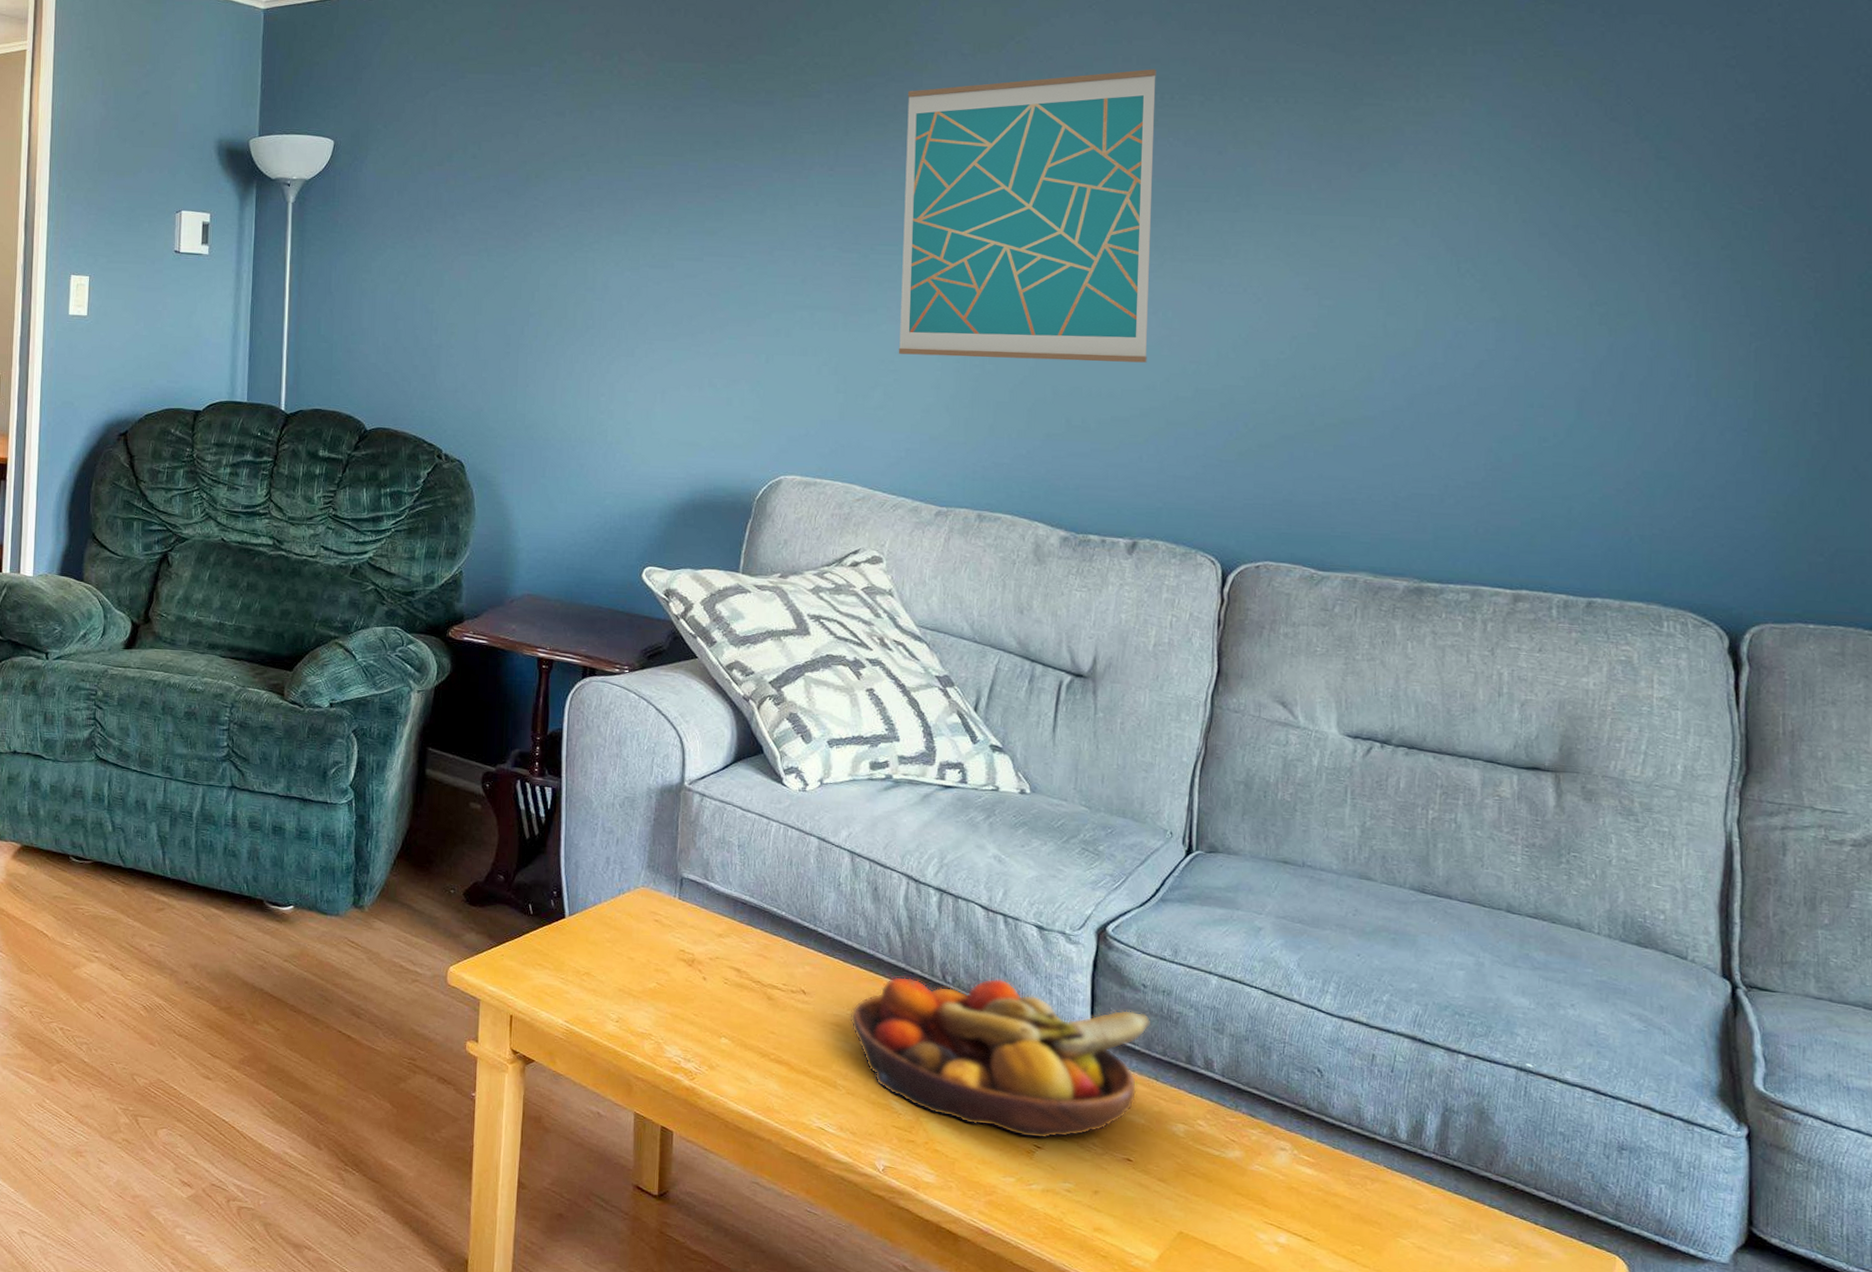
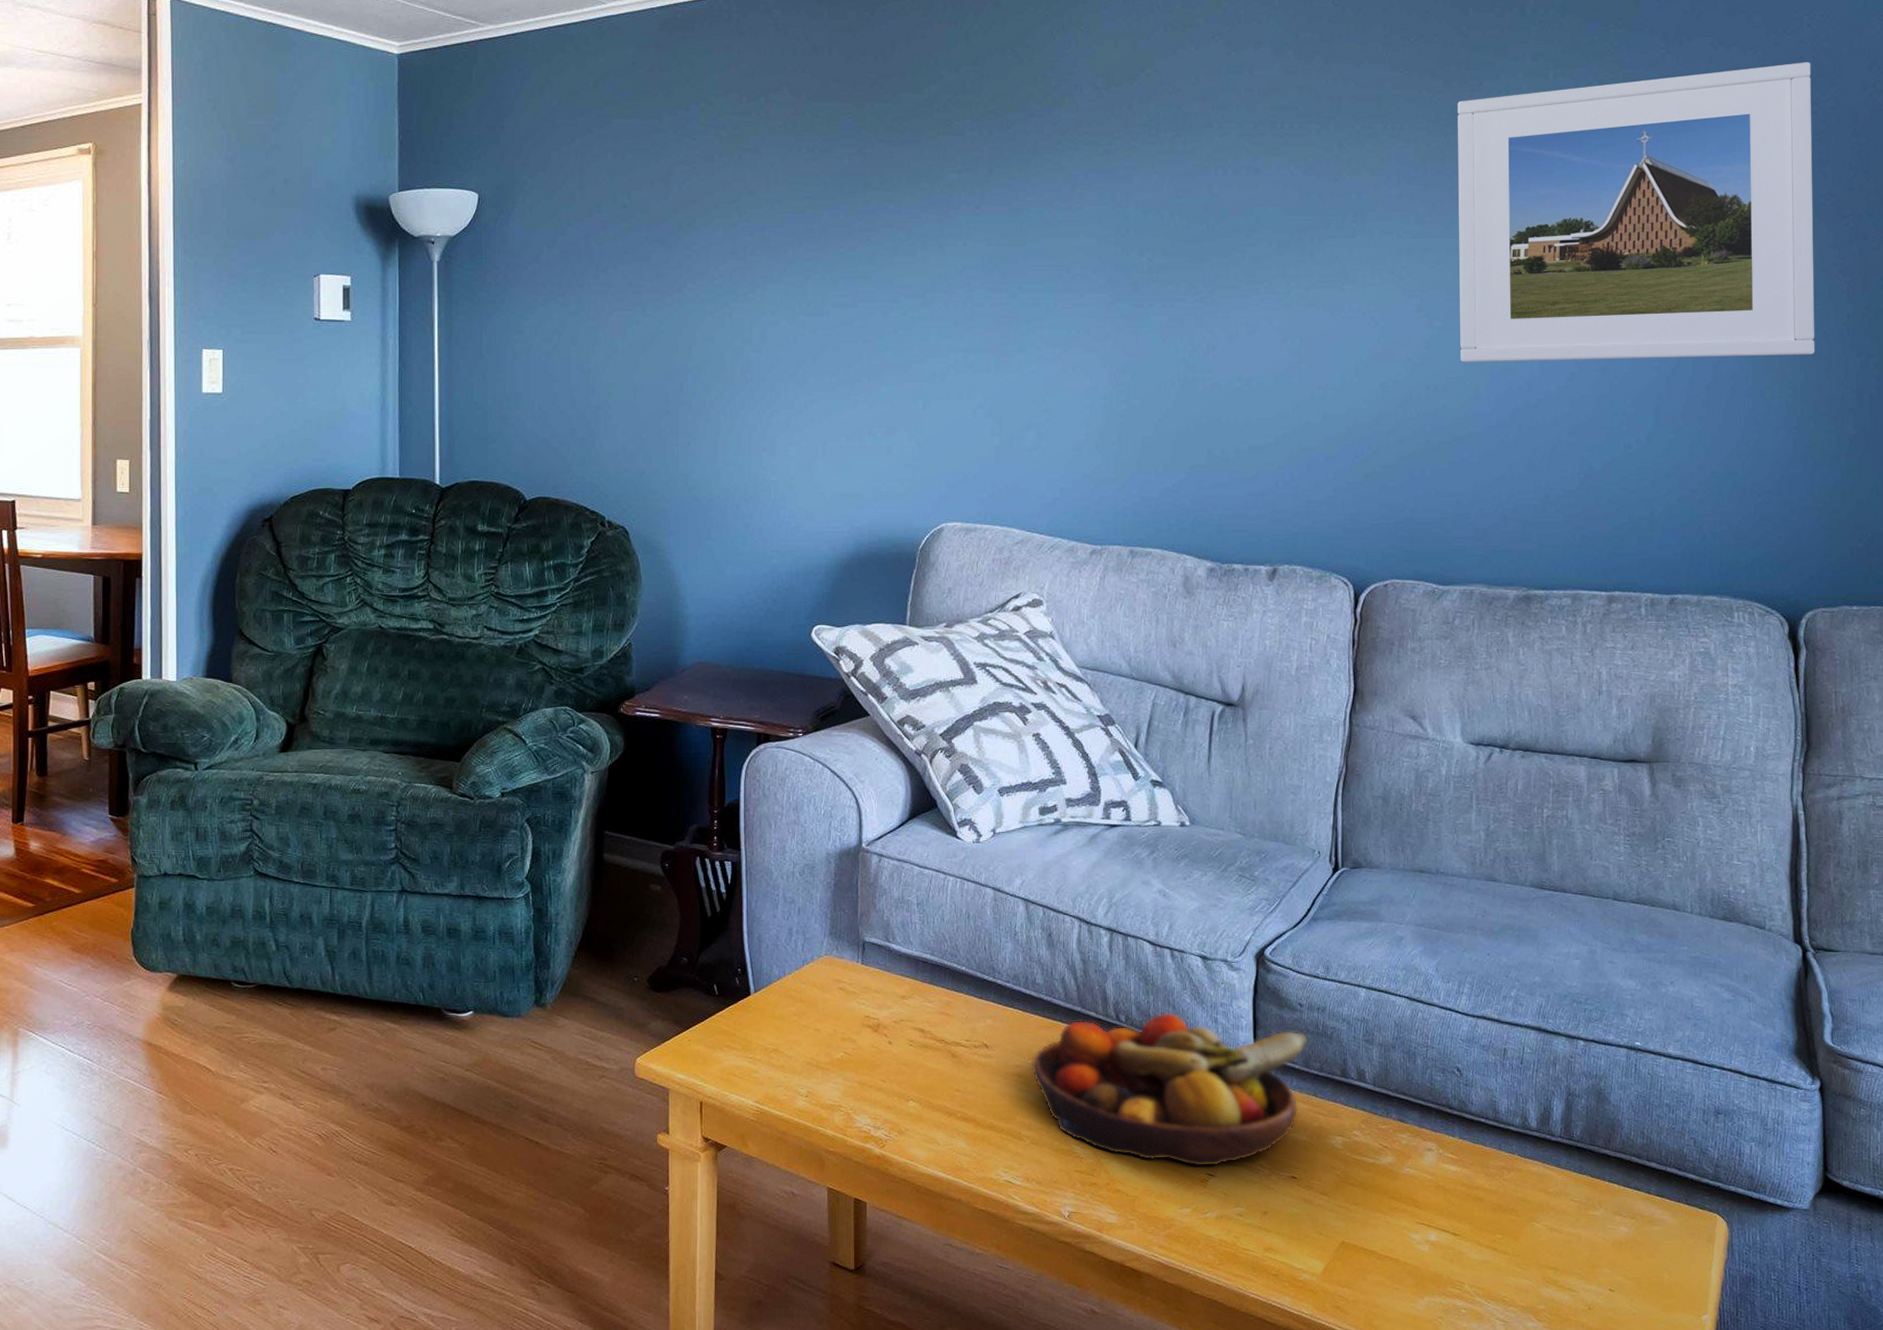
wall art: present [898,69,1156,363] -> none [1047,98,1279,393]
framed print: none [1352,43,1781,354] -> present [1457,62,1815,362]

